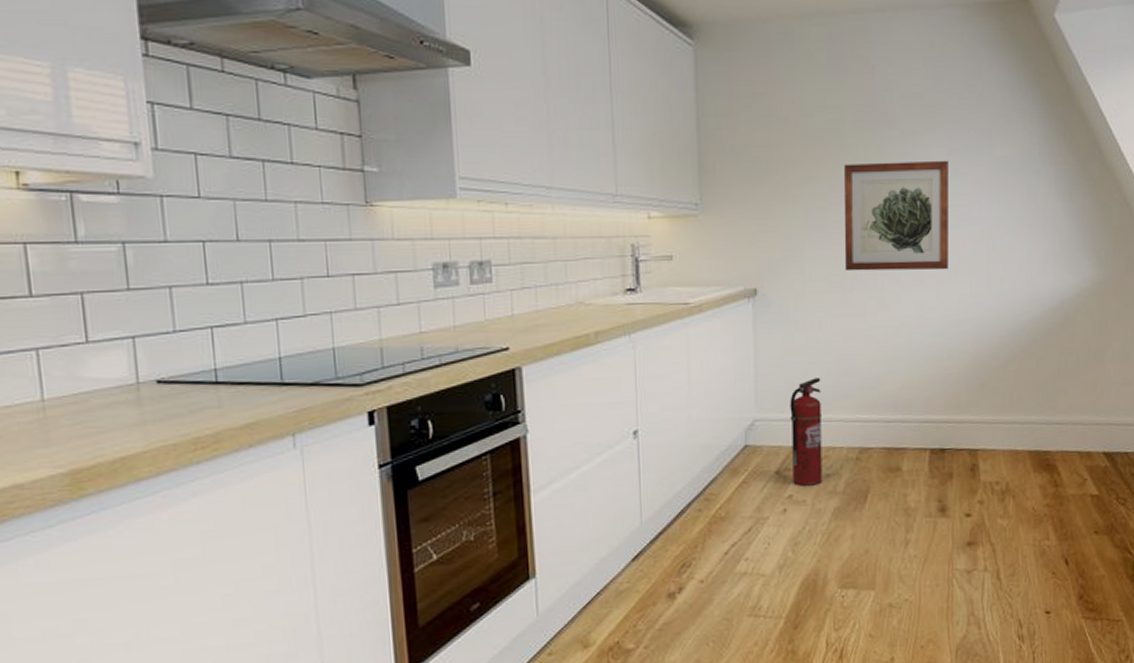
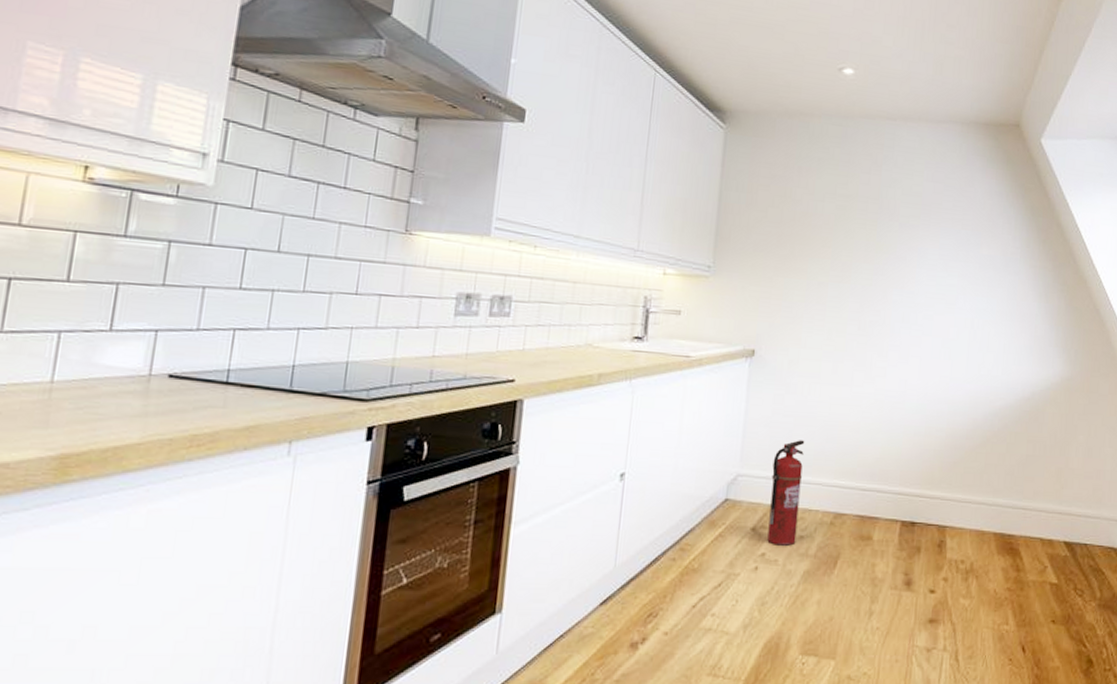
wall art: present [844,160,948,271] -> none [837,246,940,352]

